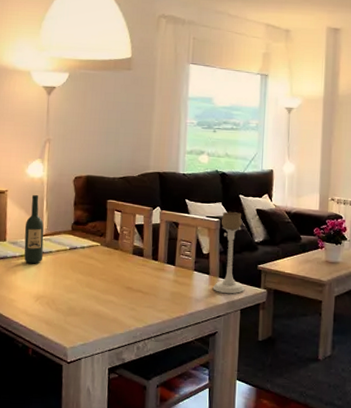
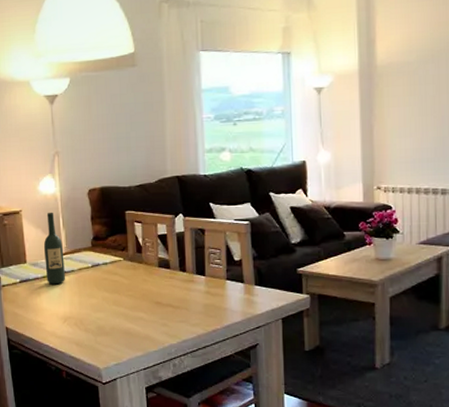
candle holder: present [212,211,245,294] -> none [248,212,285,303]

